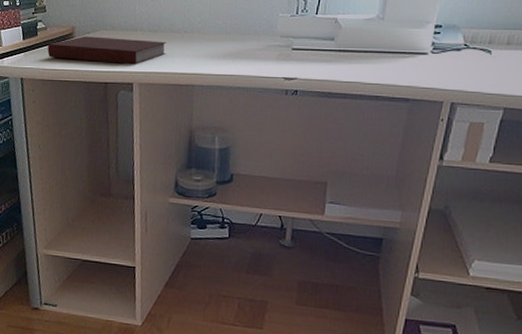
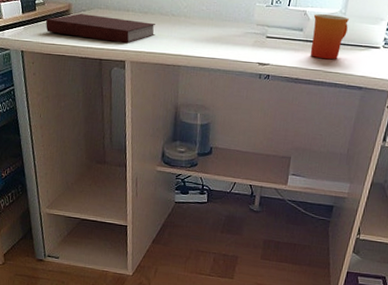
mug: none [344,21,388,70] -> present [310,14,349,60]

